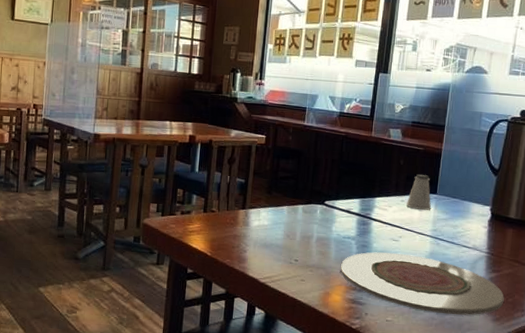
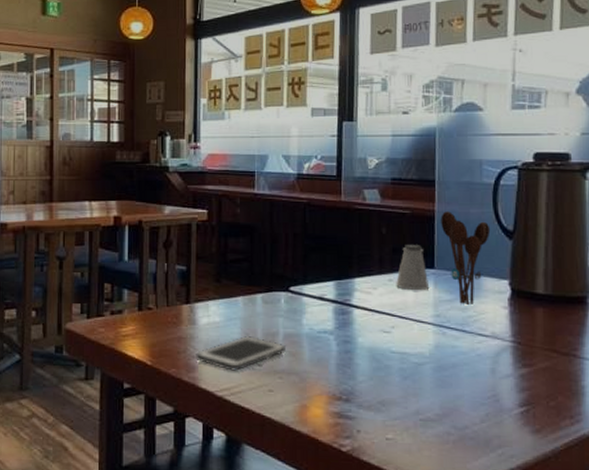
cell phone: none [246,236,317,264] -> present [196,335,286,371]
plate: present [341,252,504,315] -> none [319,348,544,427]
utensil holder: none [445,151,482,224] -> present [440,211,491,306]

